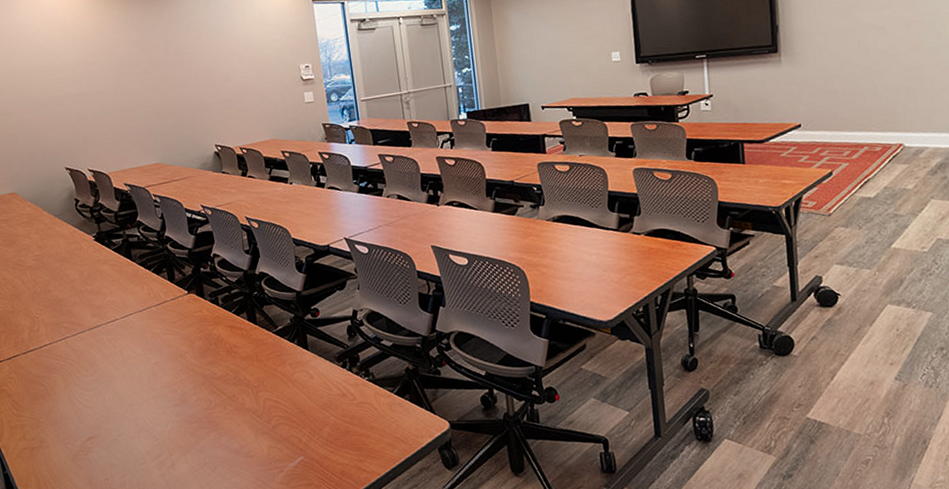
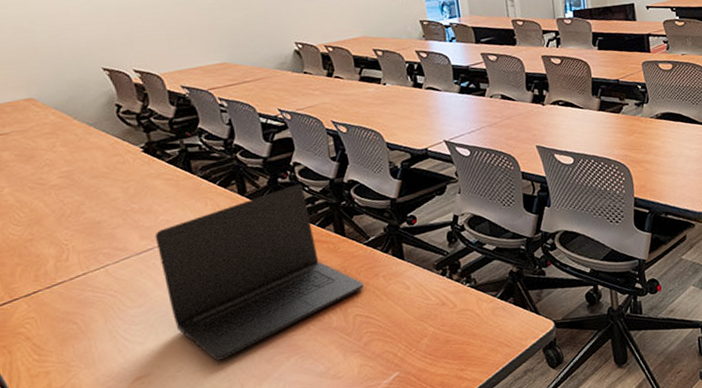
laptop: none [103,274,272,429] -> present [154,184,364,361]

